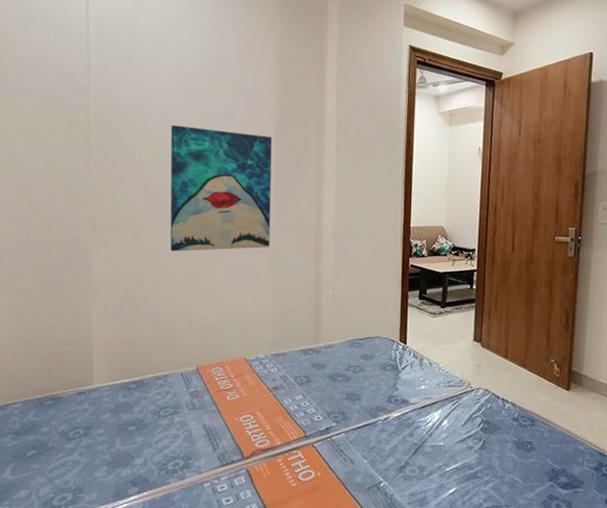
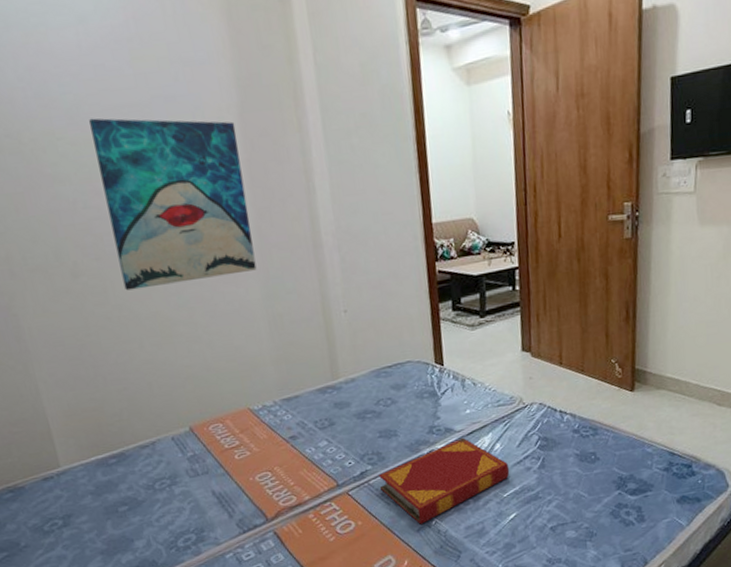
hardback book: none [340,410,454,484] -> present [379,437,510,524]

